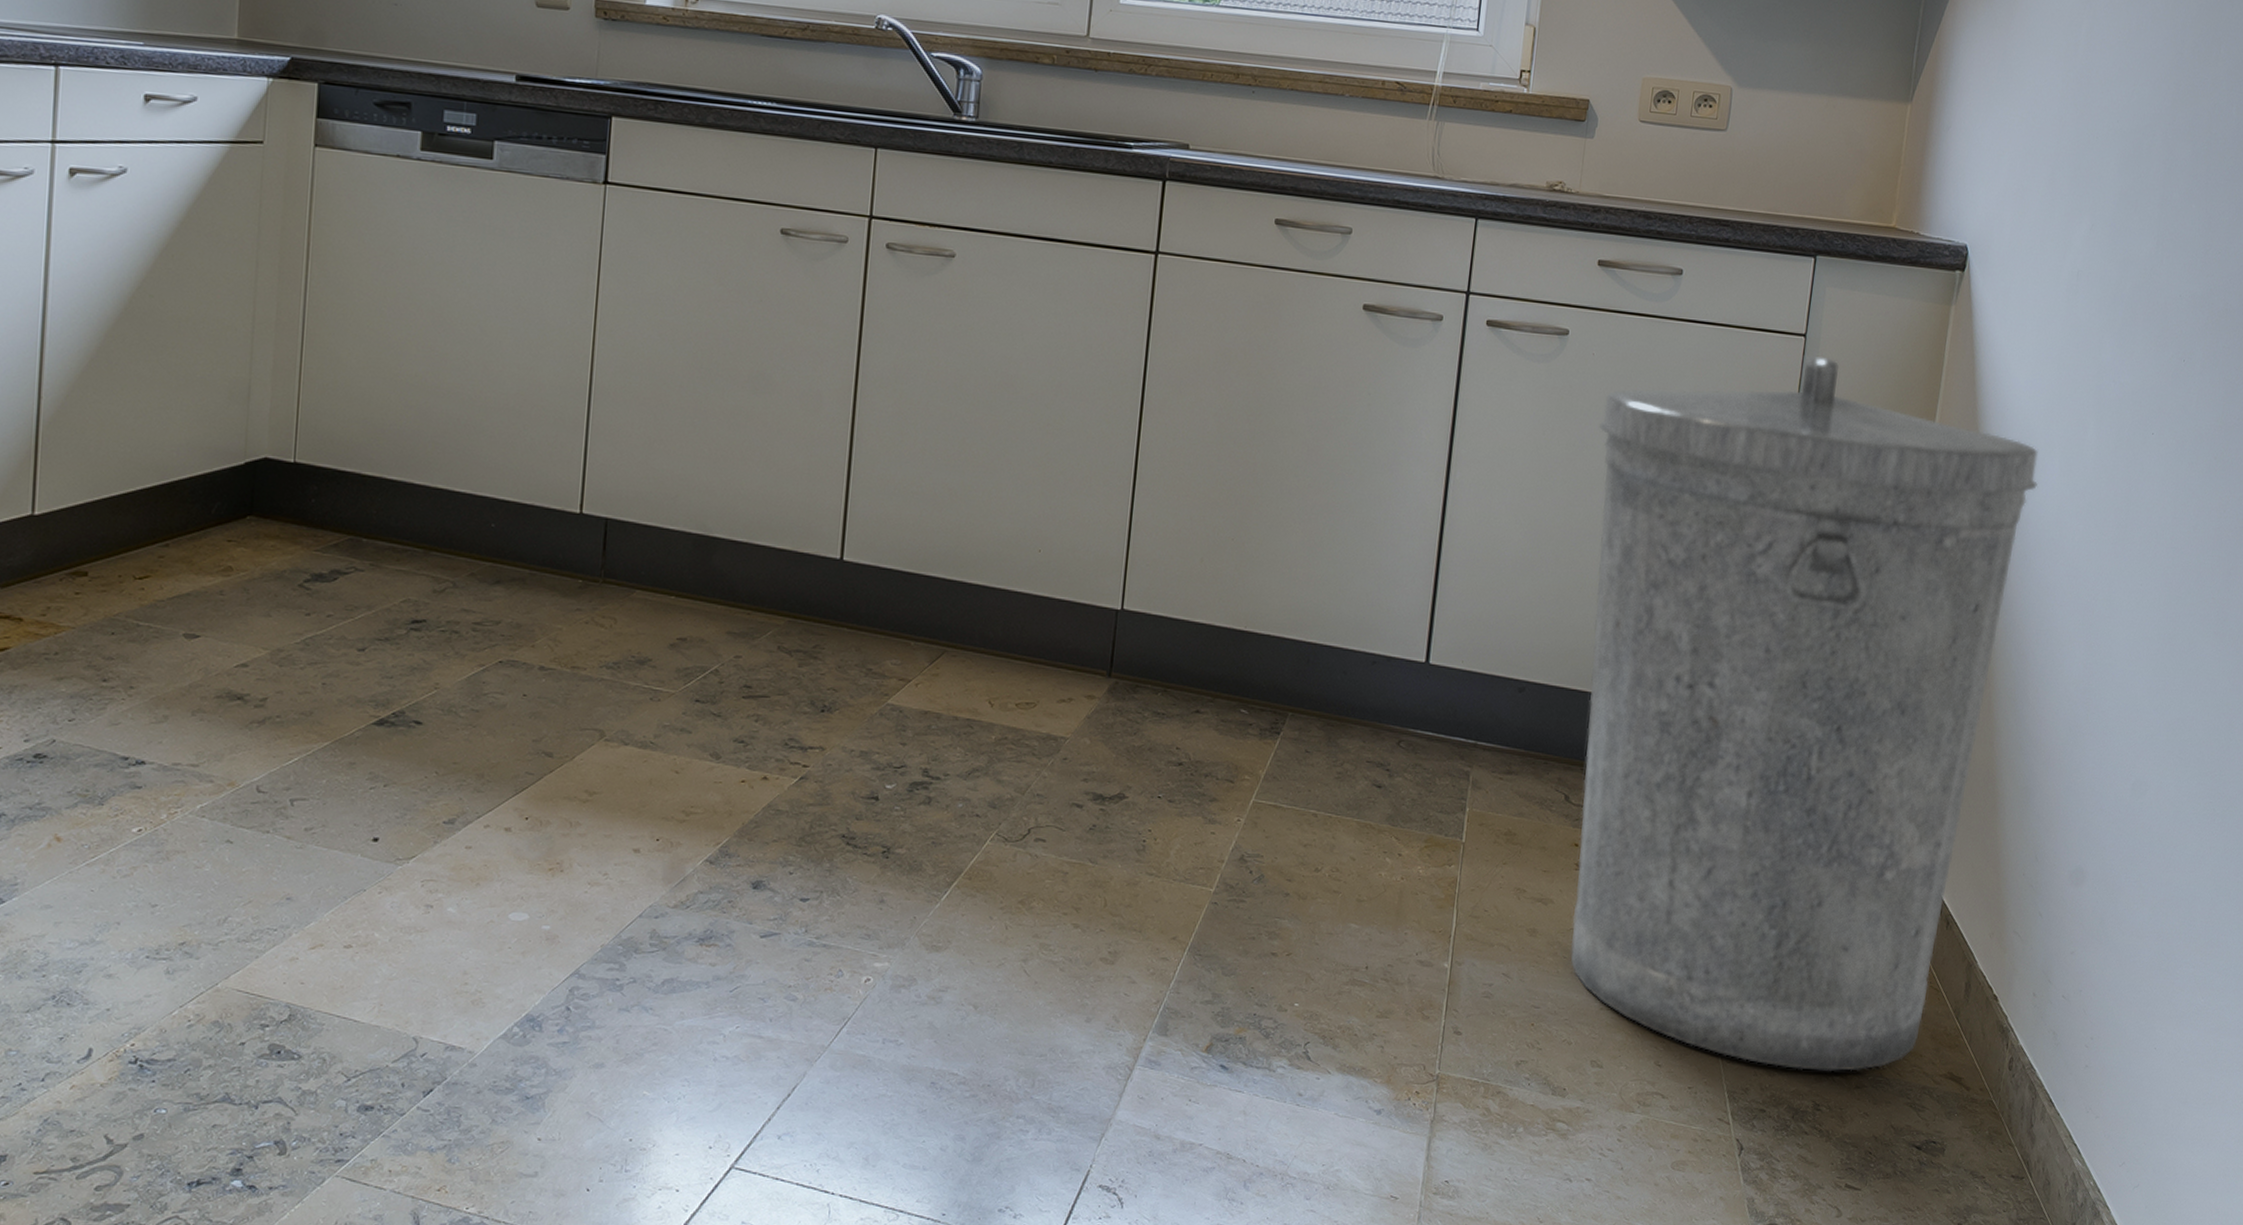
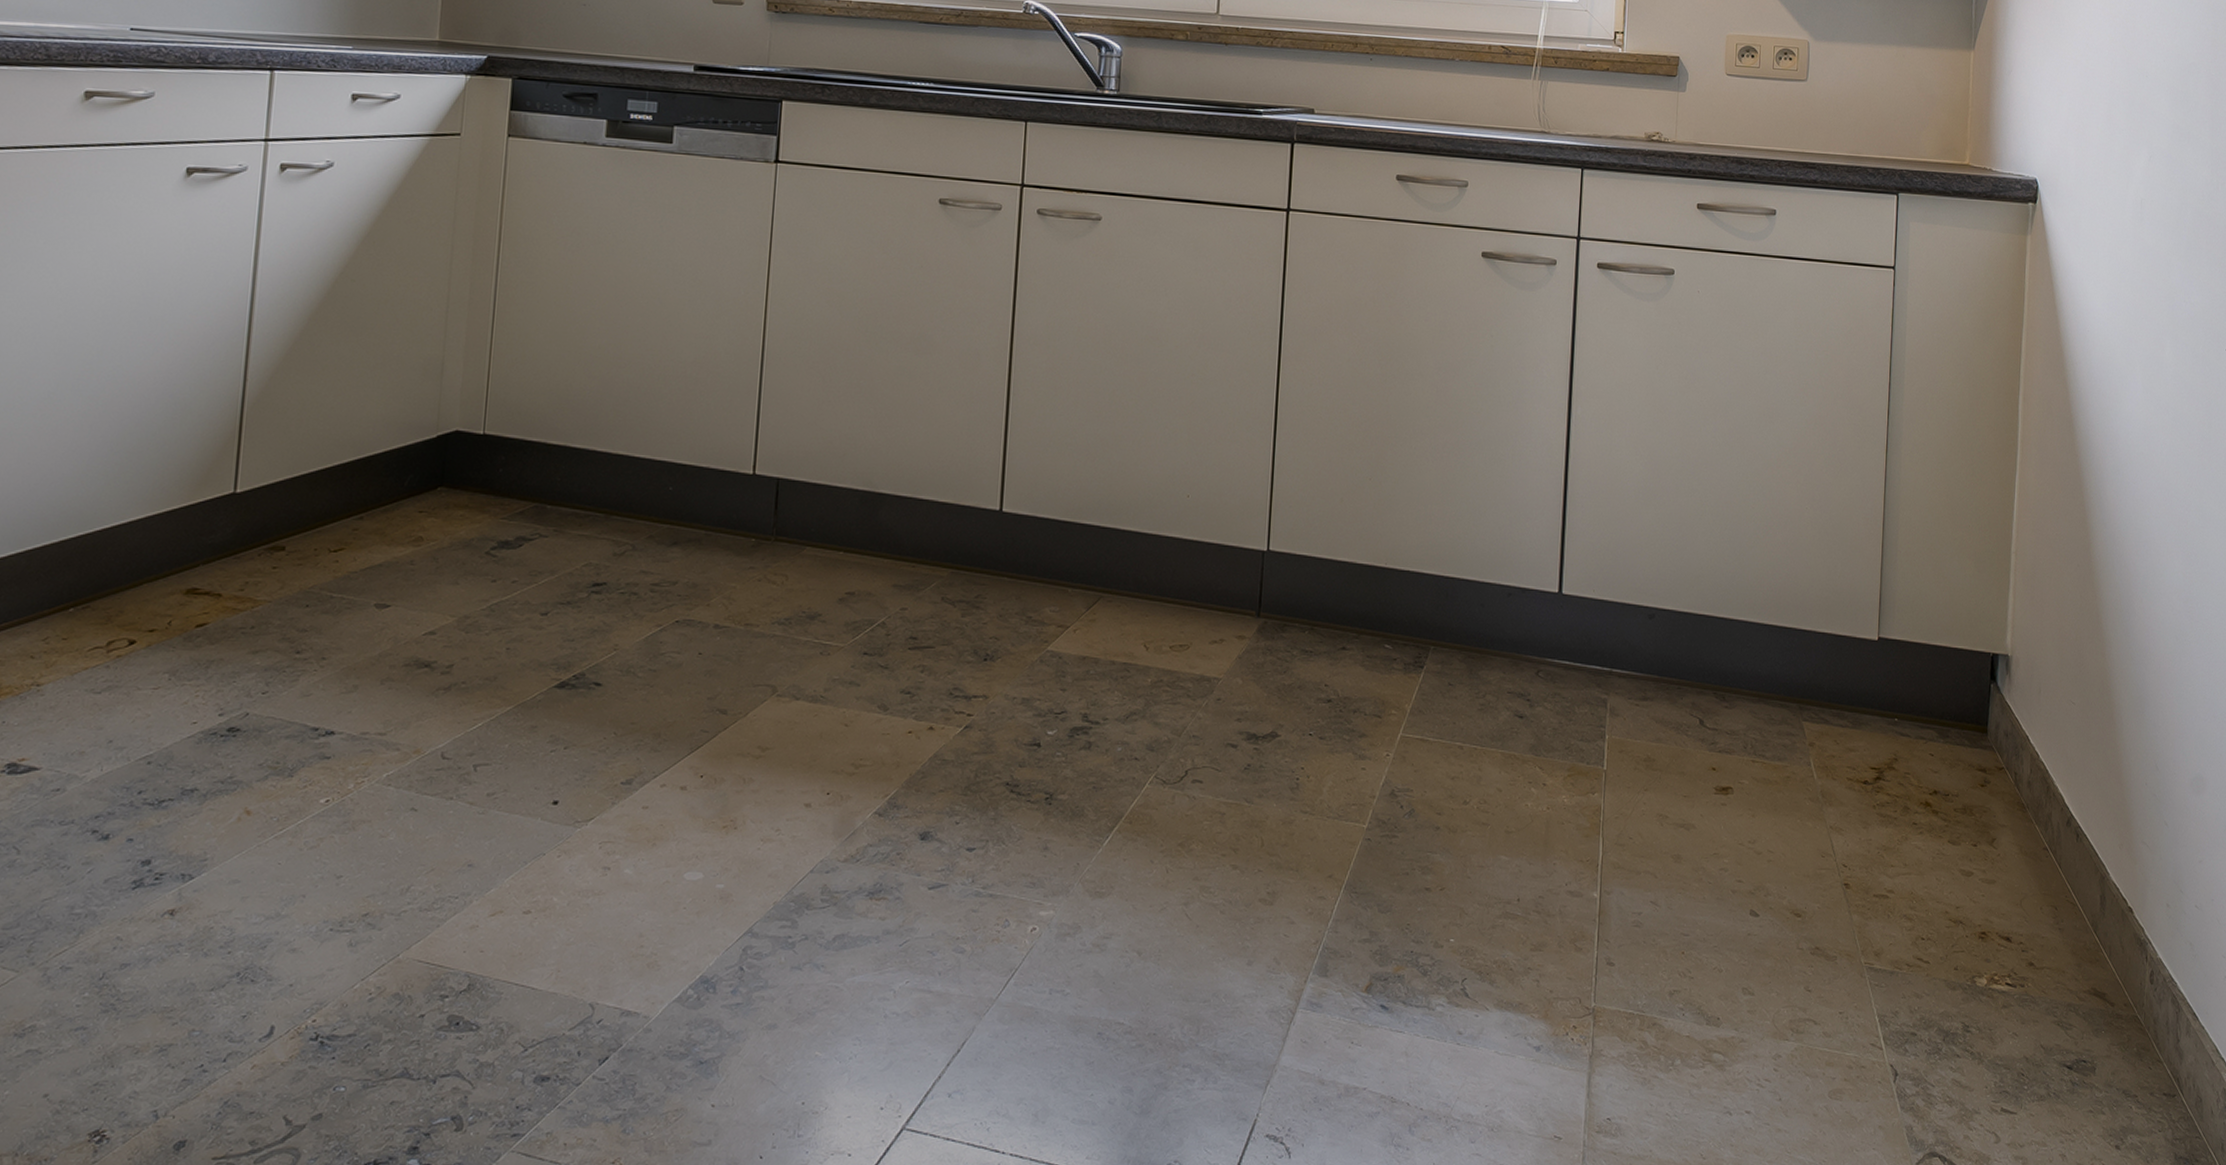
trash can: present [1570,356,2038,1072] -> none [1707,287,2123,992]

